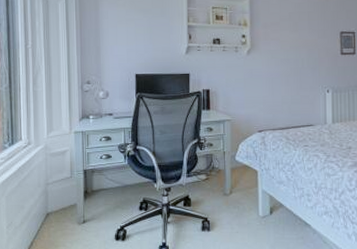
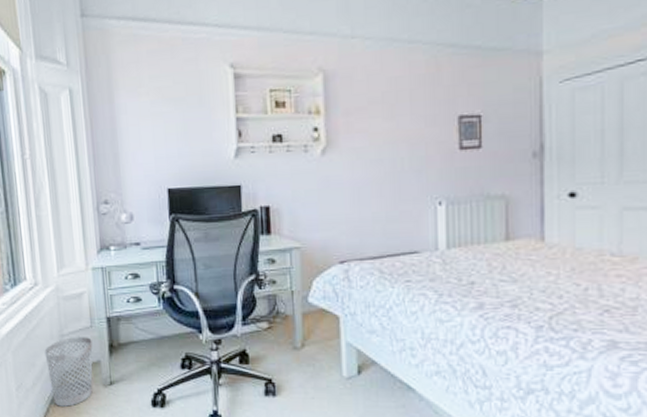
wastebasket: none [32,185,71,241] -> present [44,337,93,407]

